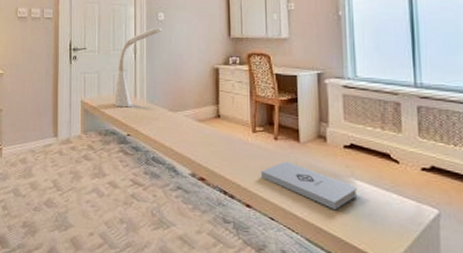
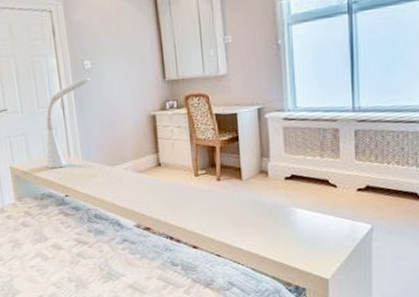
notepad: present [261,162,357,210] -> none [206,200,297,238]

